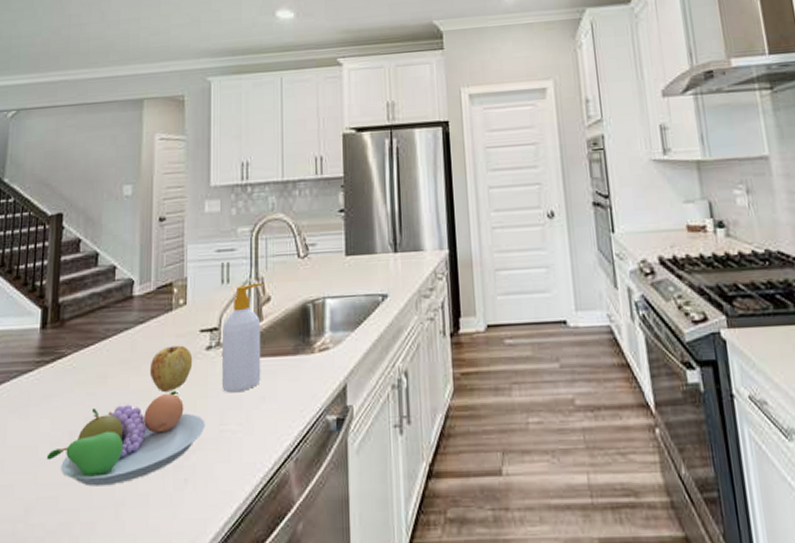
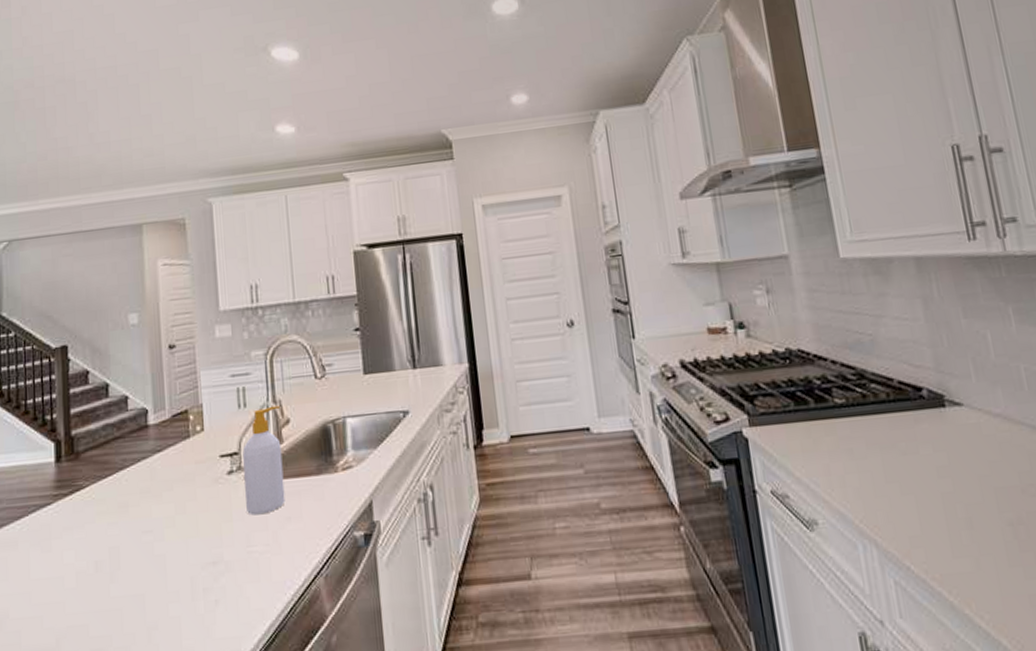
fruit bowl: present [46,391,205,487] -> none [73,516,232,613]
apple: present [149,345,193,393] -> none [171,471,215,519]

